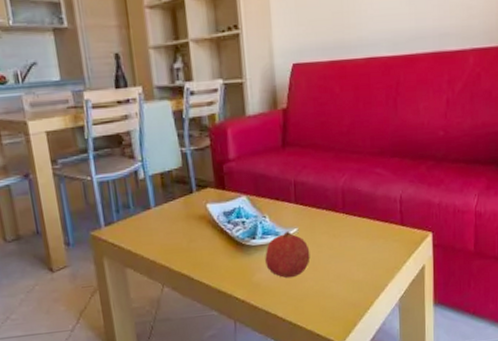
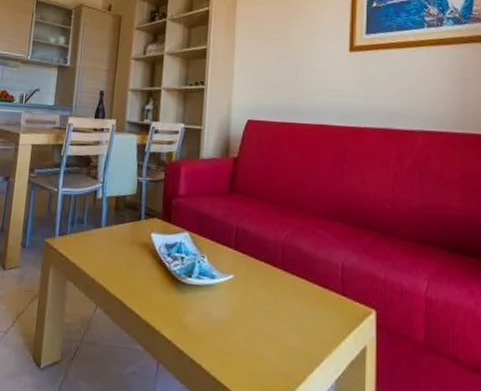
fruit: present [265,230,310,278] -> none [198,275,244,328]

